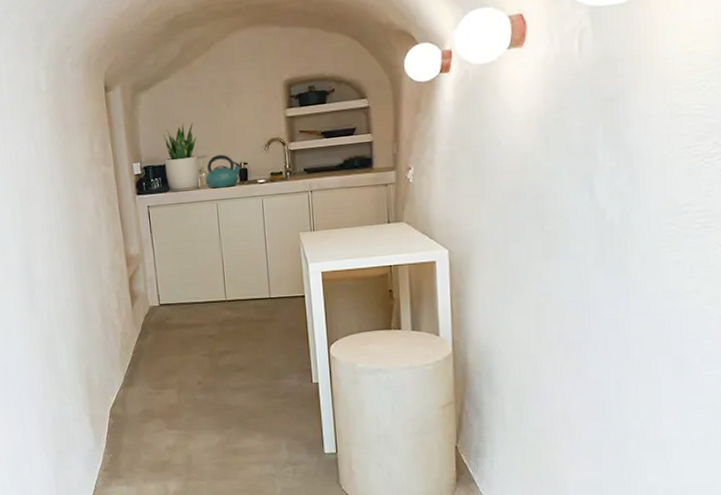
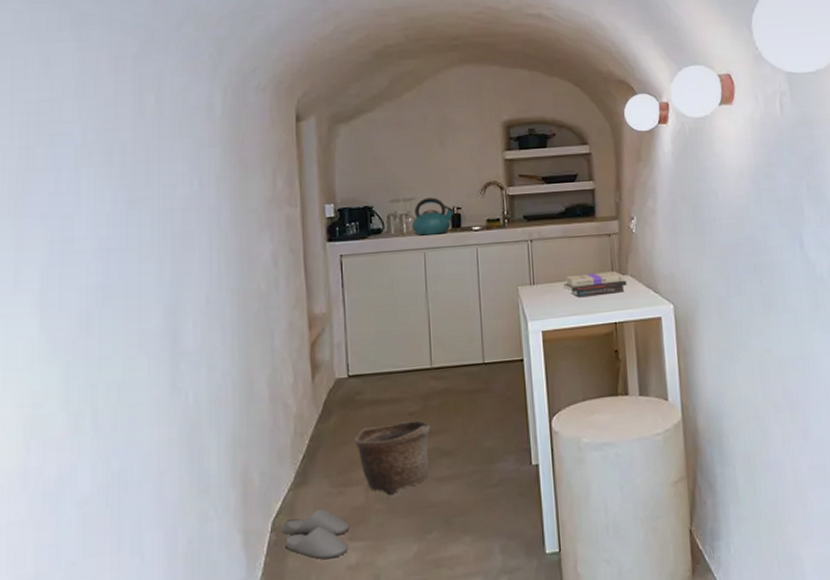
slippers: none [116,403,167,441] -> present [280,508,350,560]
planter: present [163,123,200,193] -> none [364,161,406,240]
basket: none [167,342,227,398] -> present [354,420,431,496]
books: none [341,218,402,243] -> present [563,271,627,298]

